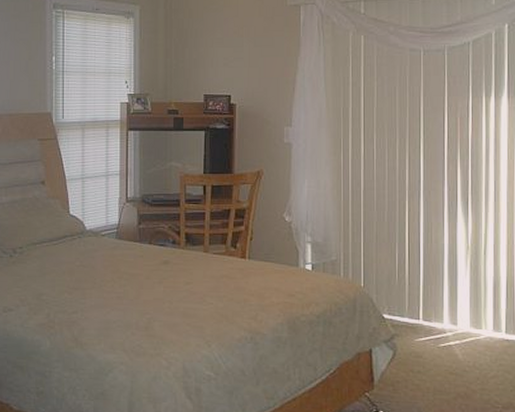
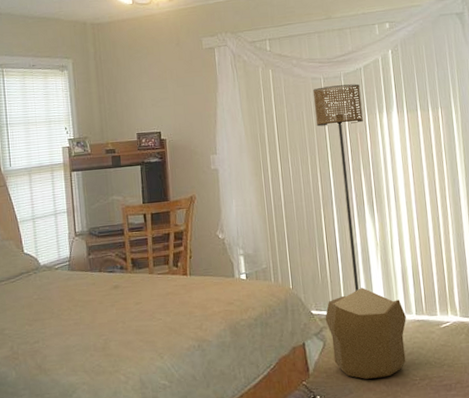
pouf: none [398,295,495,400] -> present [325,288,407,379]
floor lamp: none [409,60,466,299] -> present [312,84,363,292]

